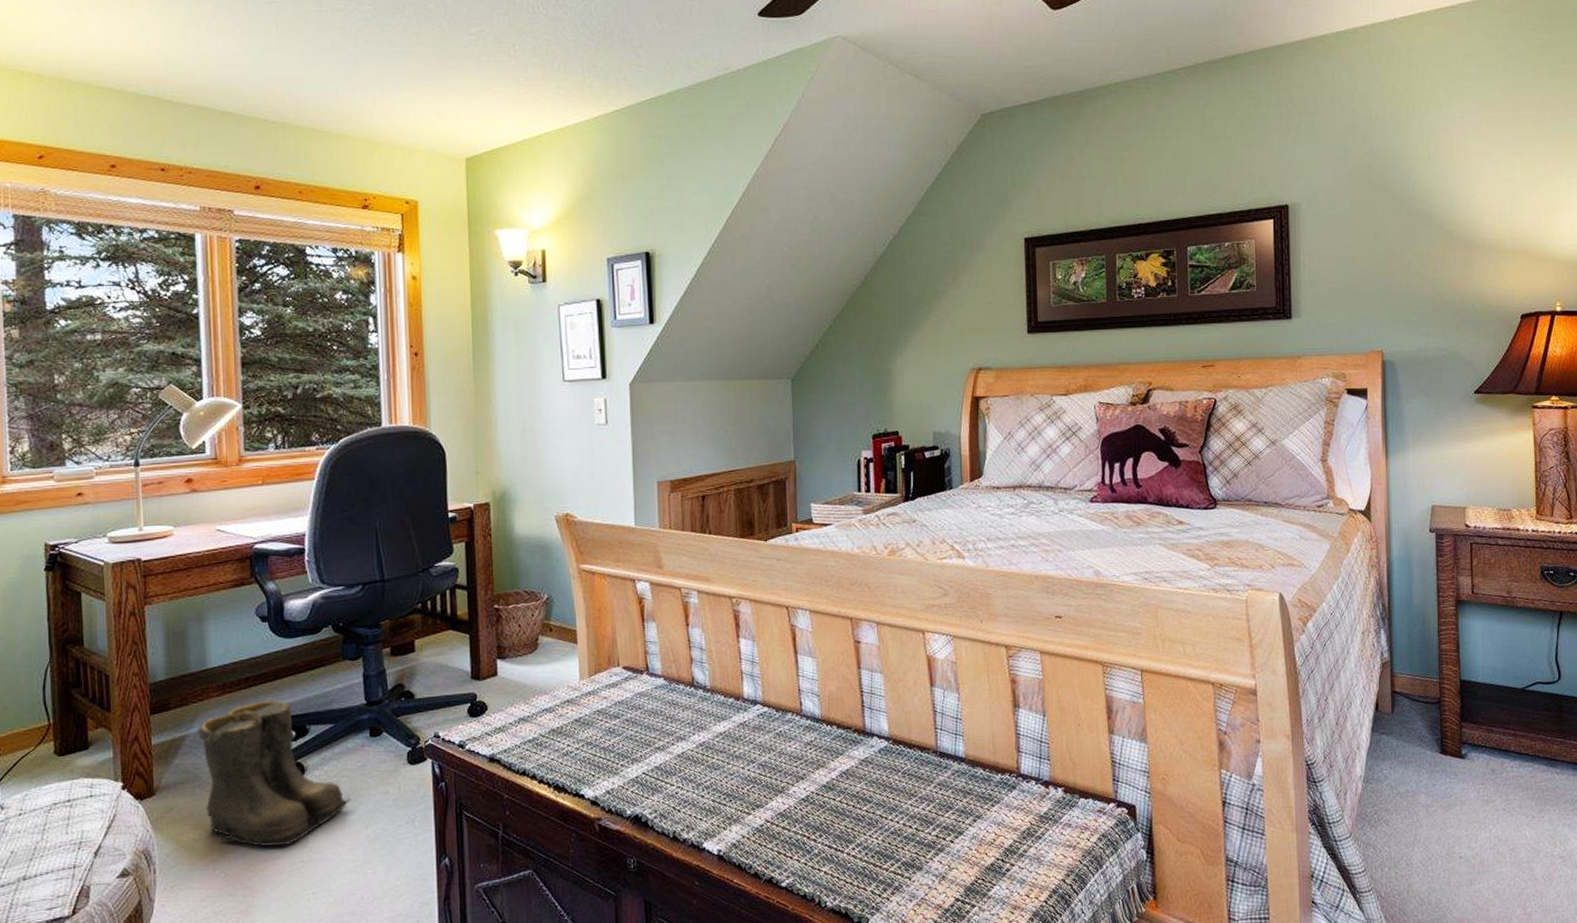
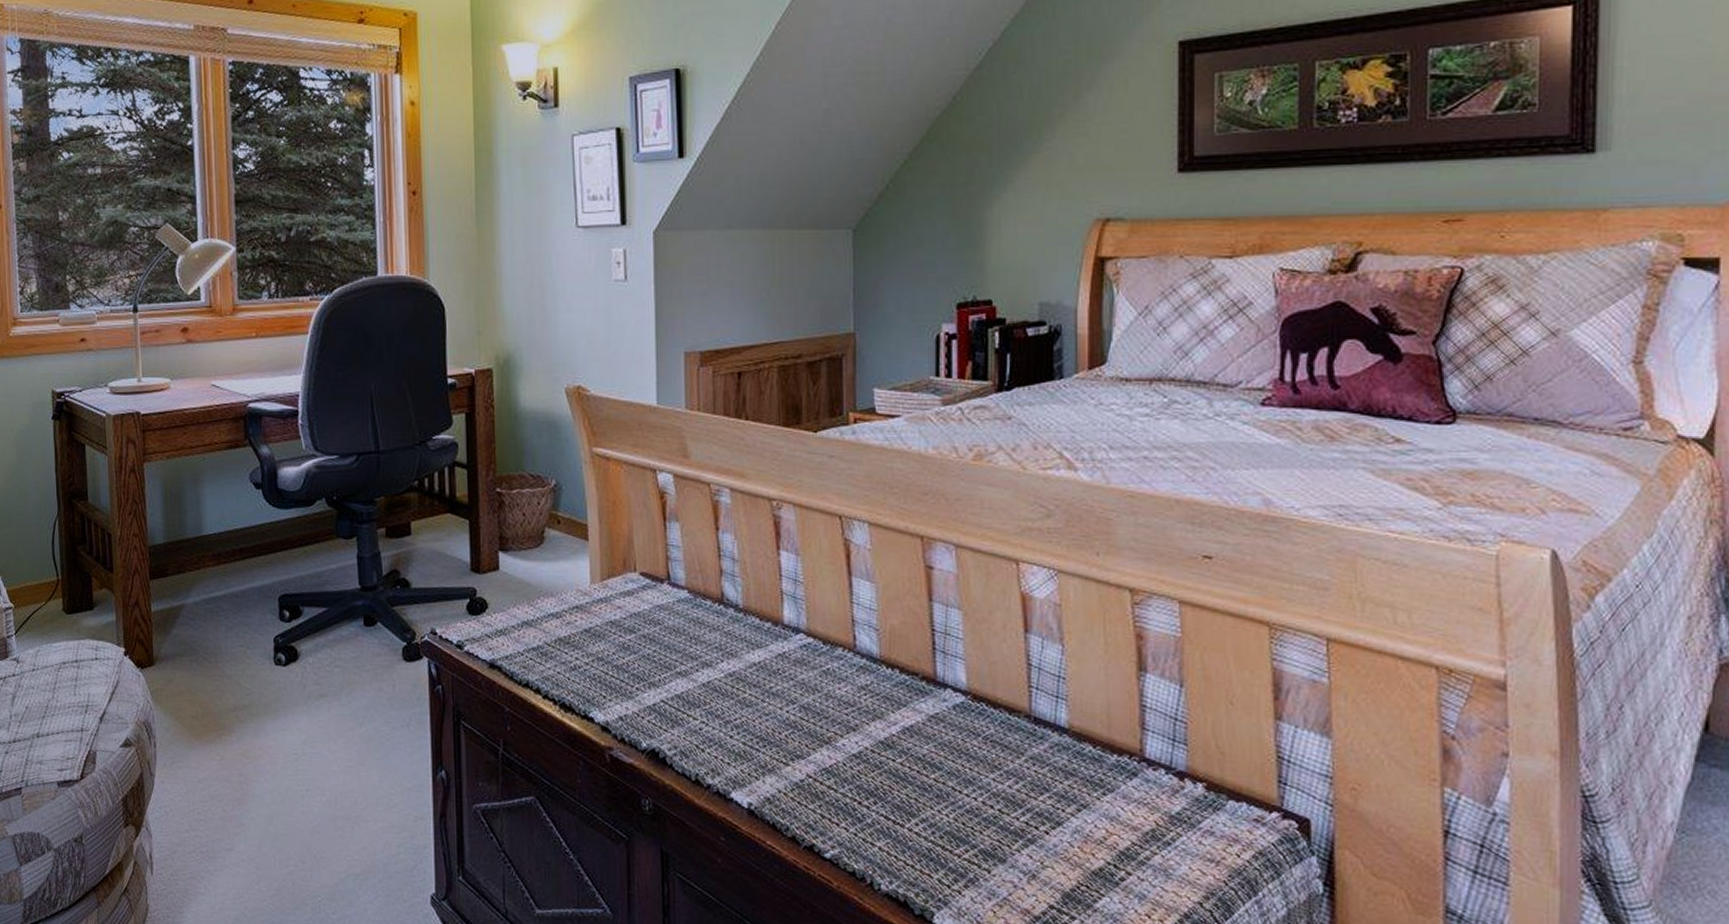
boots: present [198,700,351,847] -> none [194,574,345,735]

